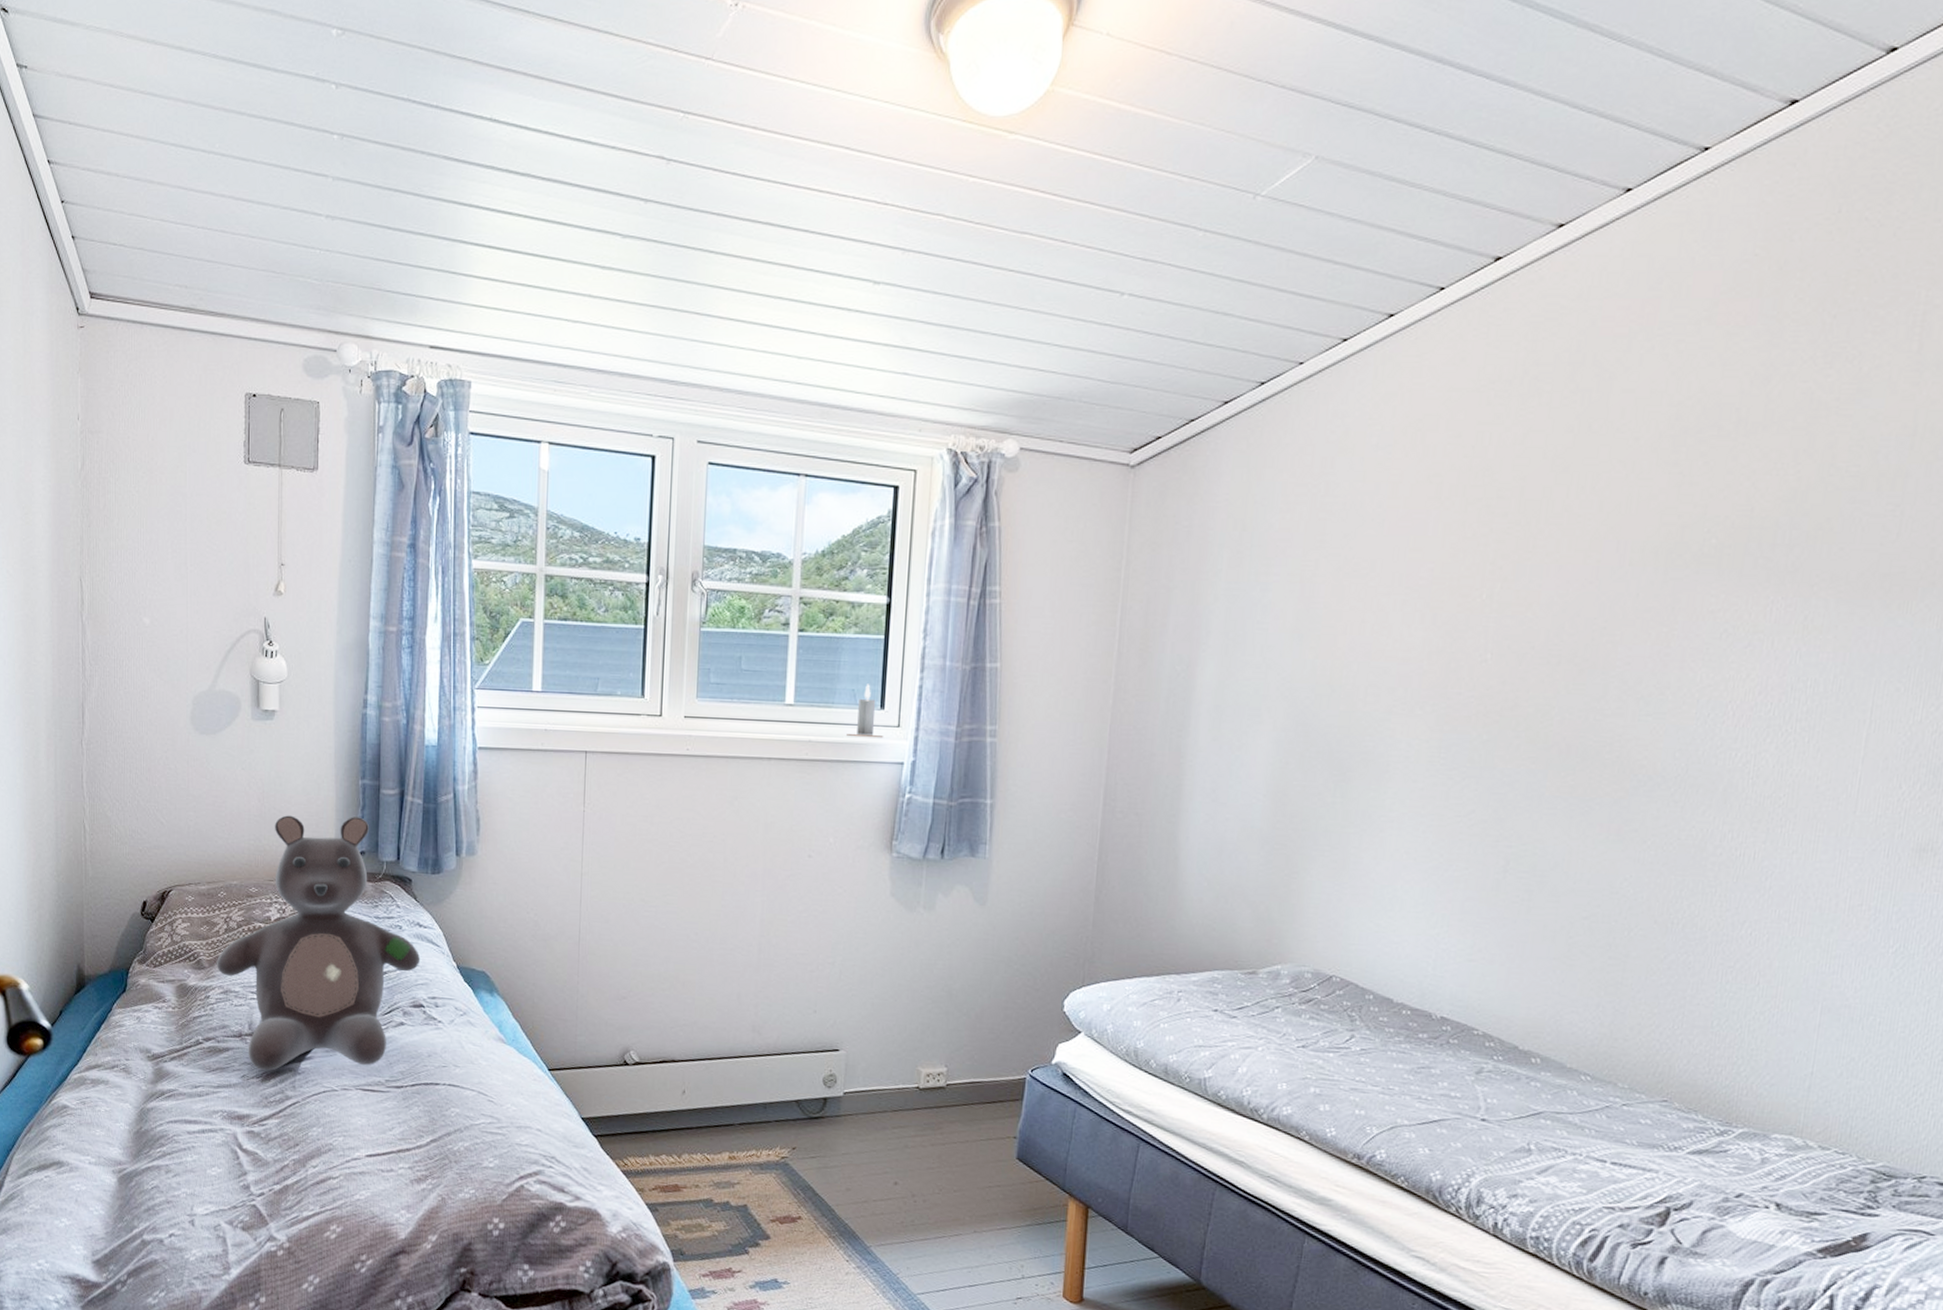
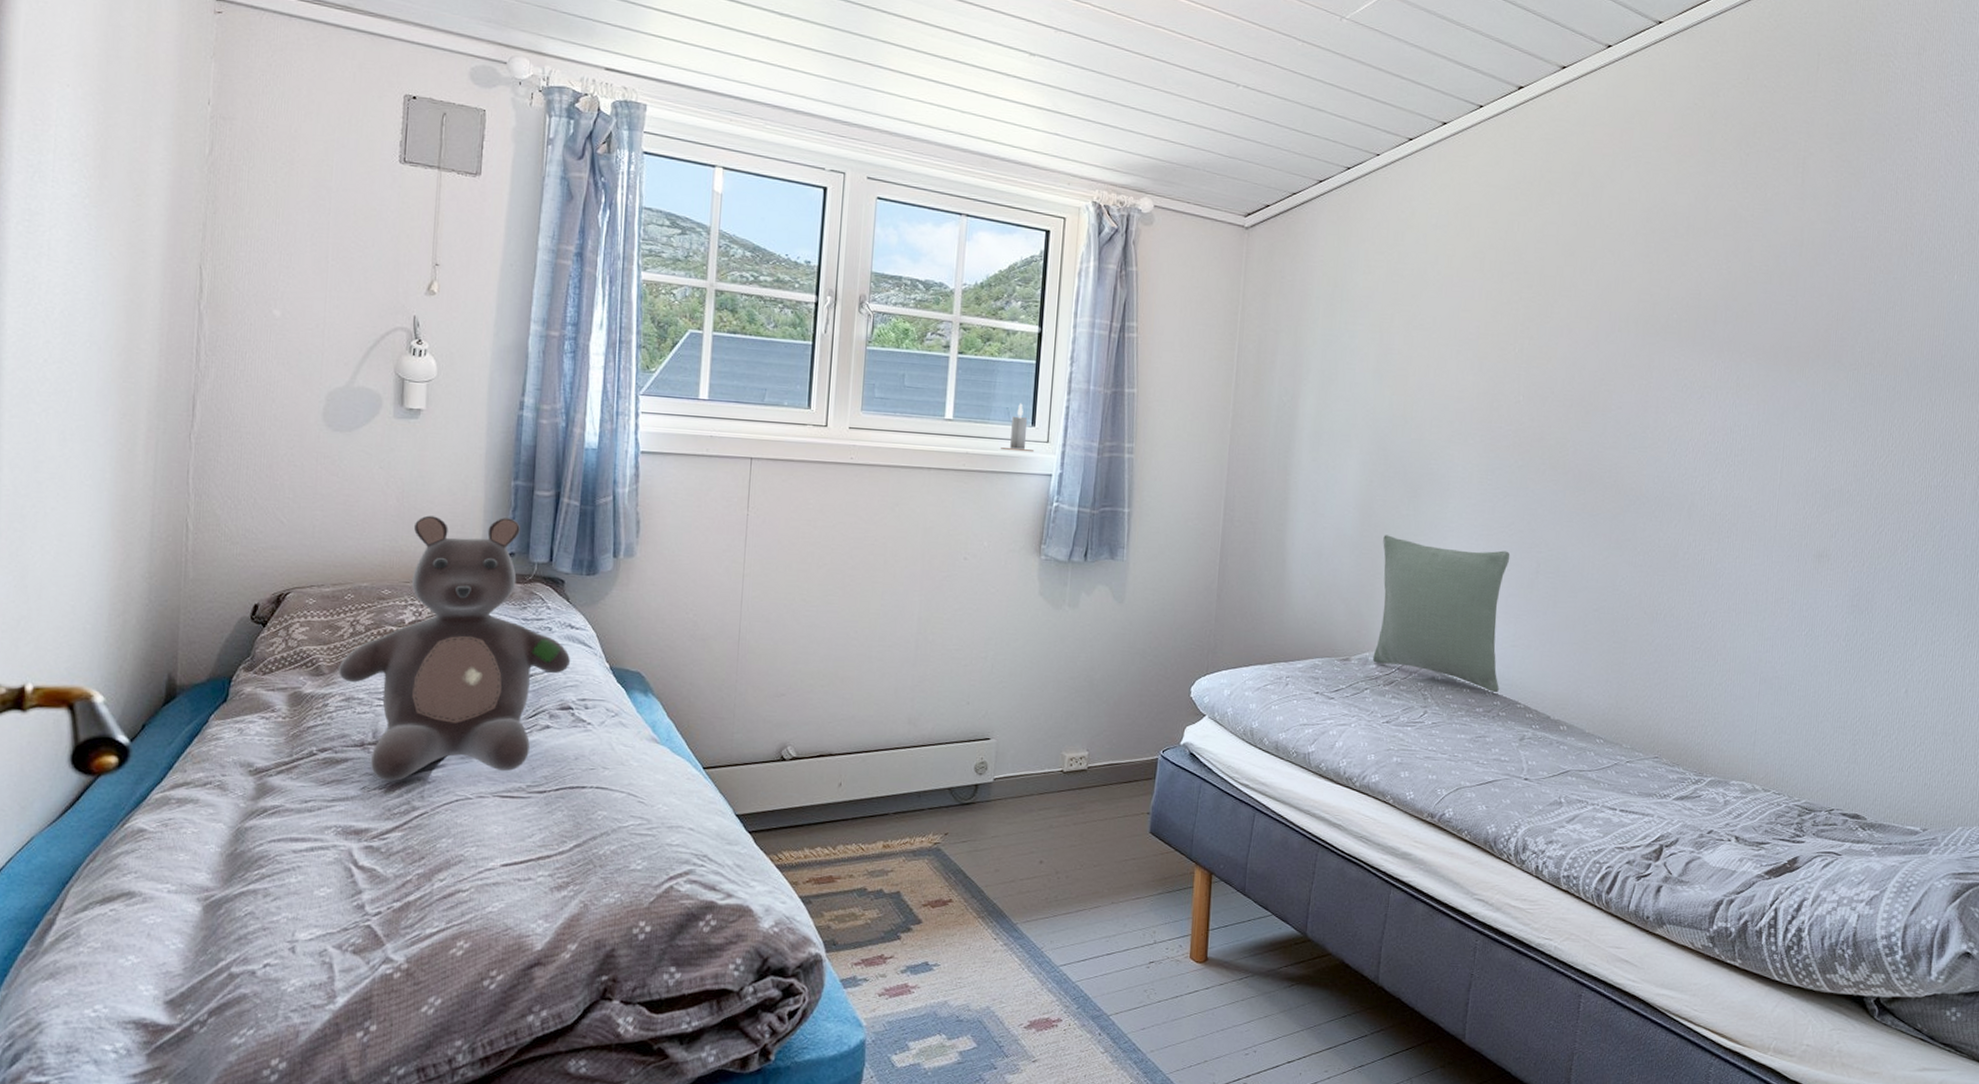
pillow: none [1286,827,1469,1017] -> present [1373,535,1510,693]

